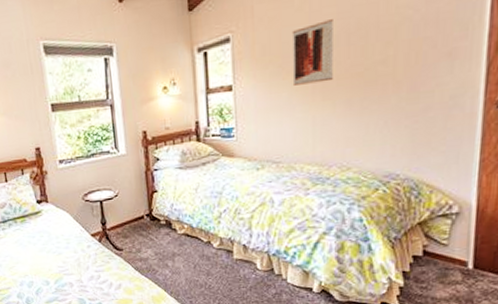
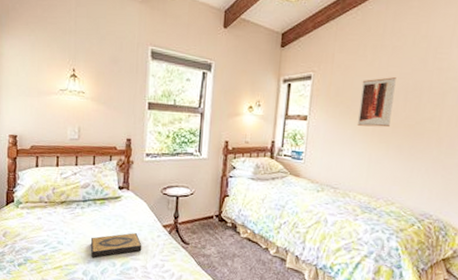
hardback book: none [18,247,74,278] -> present [90,233,142,257]

